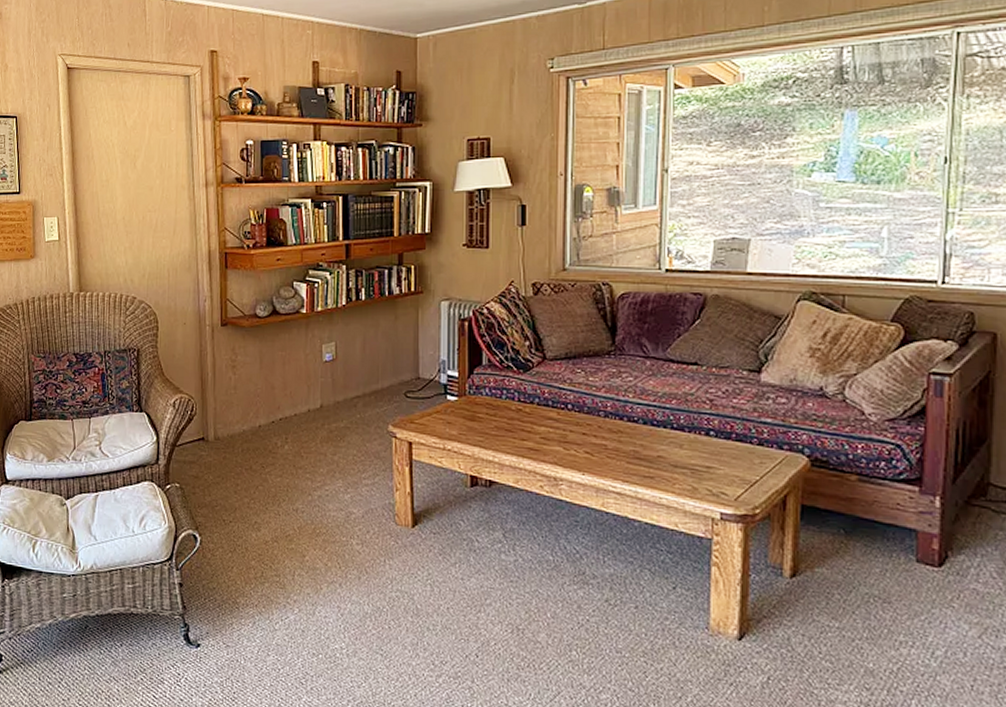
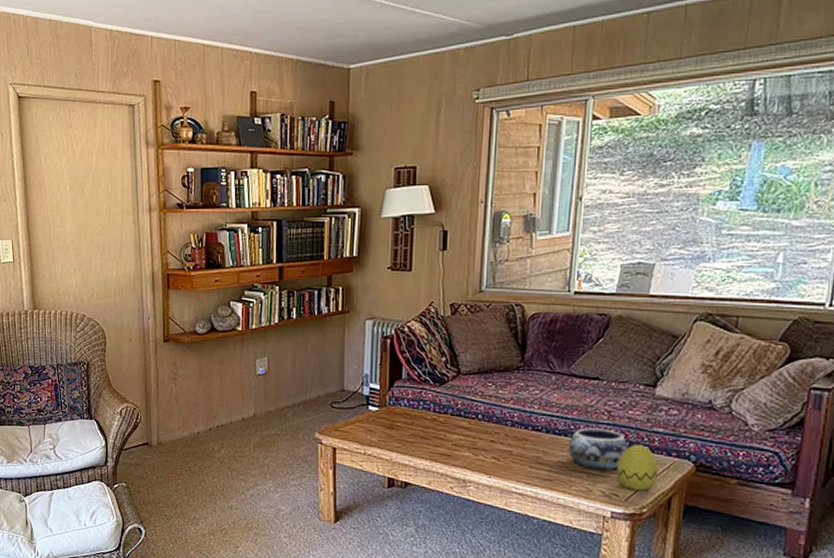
decorative bowl: none [669,418,735,467] -> present [568,428,629,471]
decorative egg: none [723,437,770,489] -> present [616,444,659,491]

